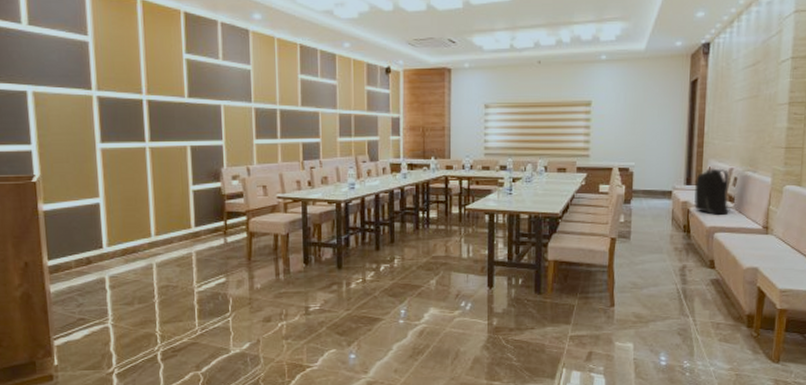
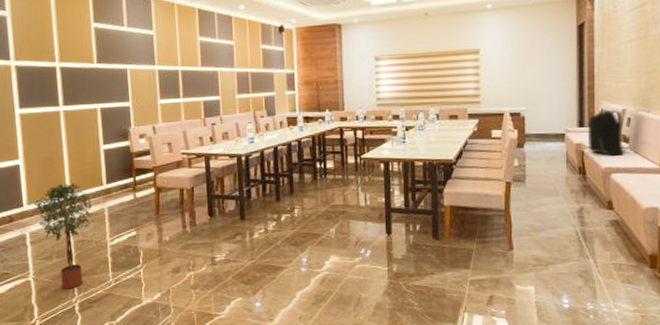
potted tree: none [114,225,180,337] -> present [33,183,94,289]

